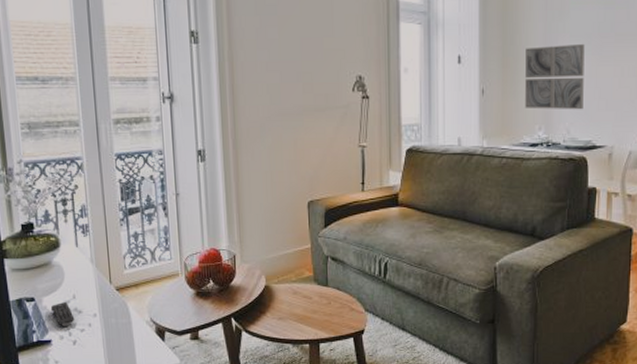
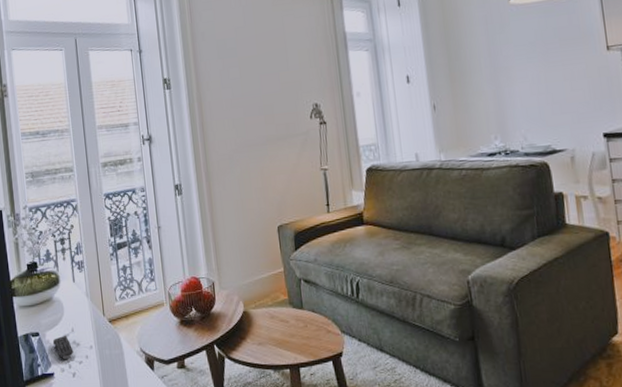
wall art: present [525,44,585,110] -> none [471,52,538,119]

